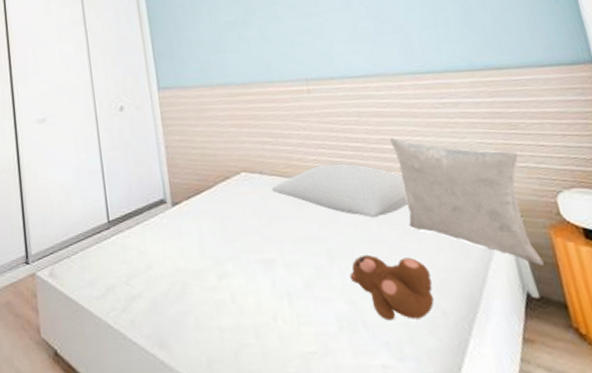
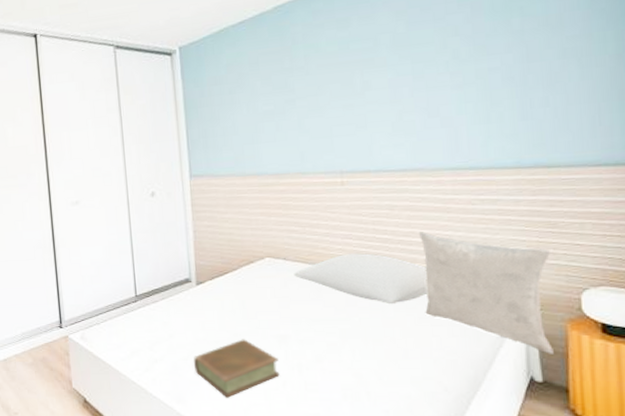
book: none [174,266,269,339] -> present [193,339,280,398]
teddy bear: present [349,254,434,321] -> none [360,336,439,393]

